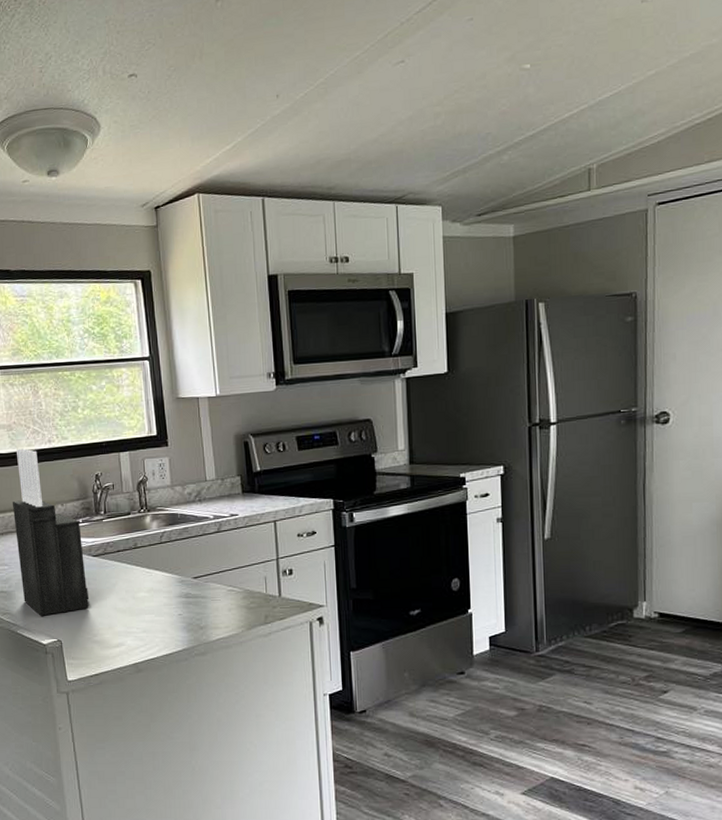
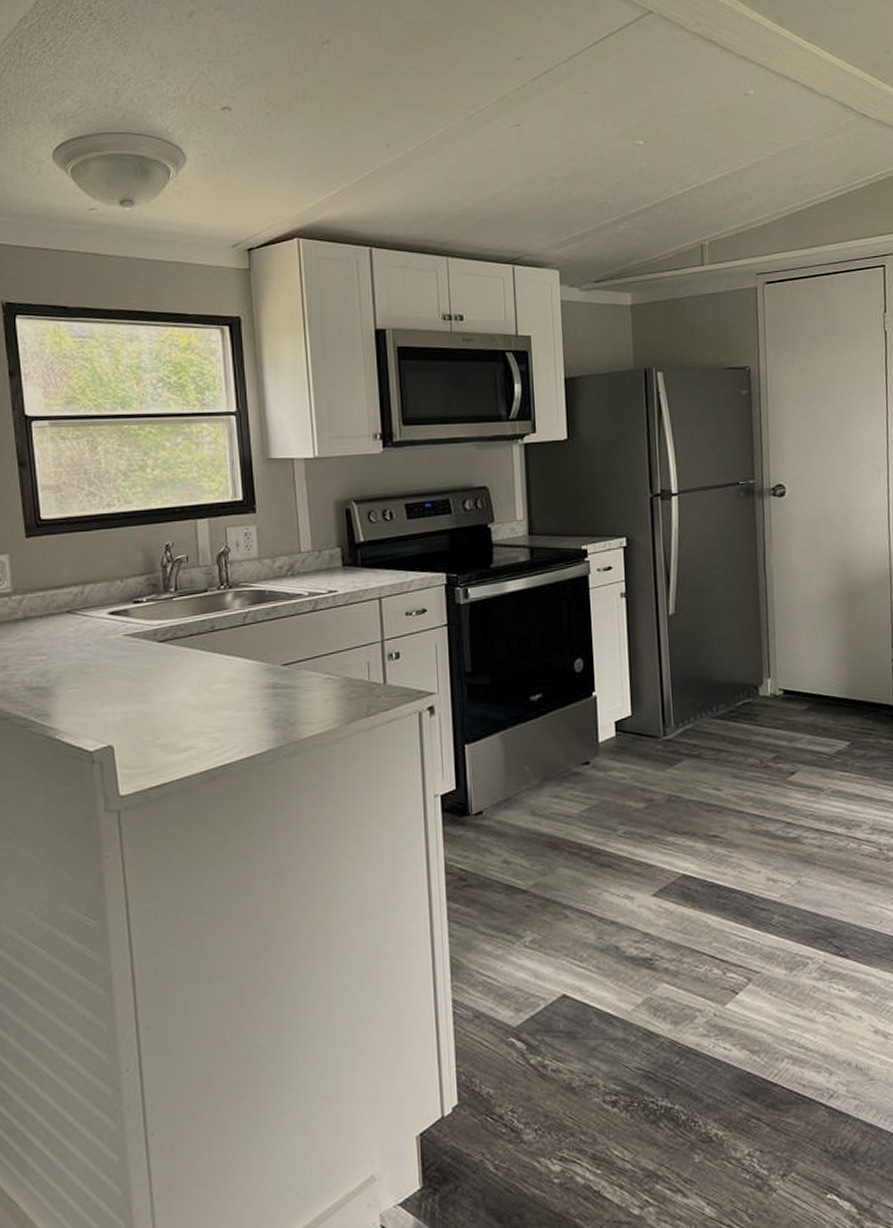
knife block: present [13,448,90,616] -> none [57,513,152,717]

